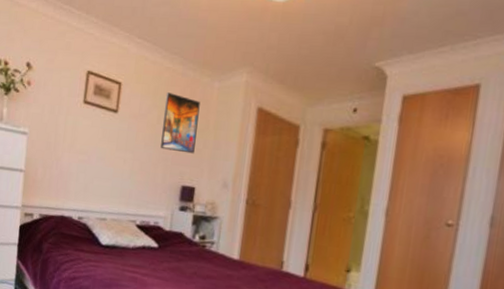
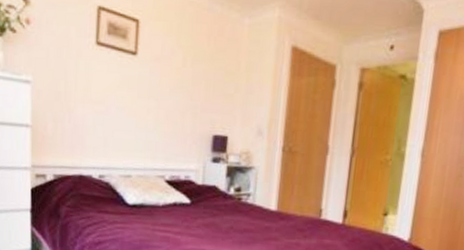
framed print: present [160,92,200,154] -> none [188,30,230,100]

